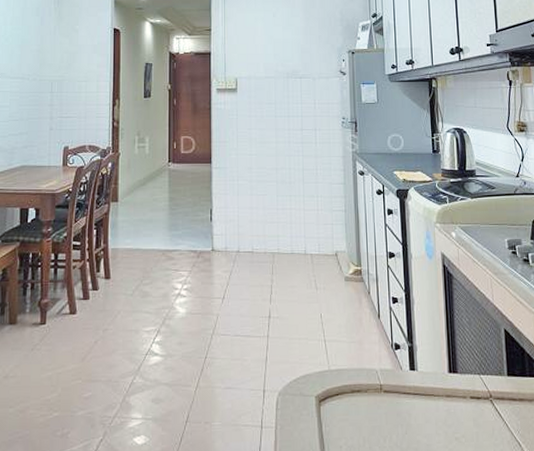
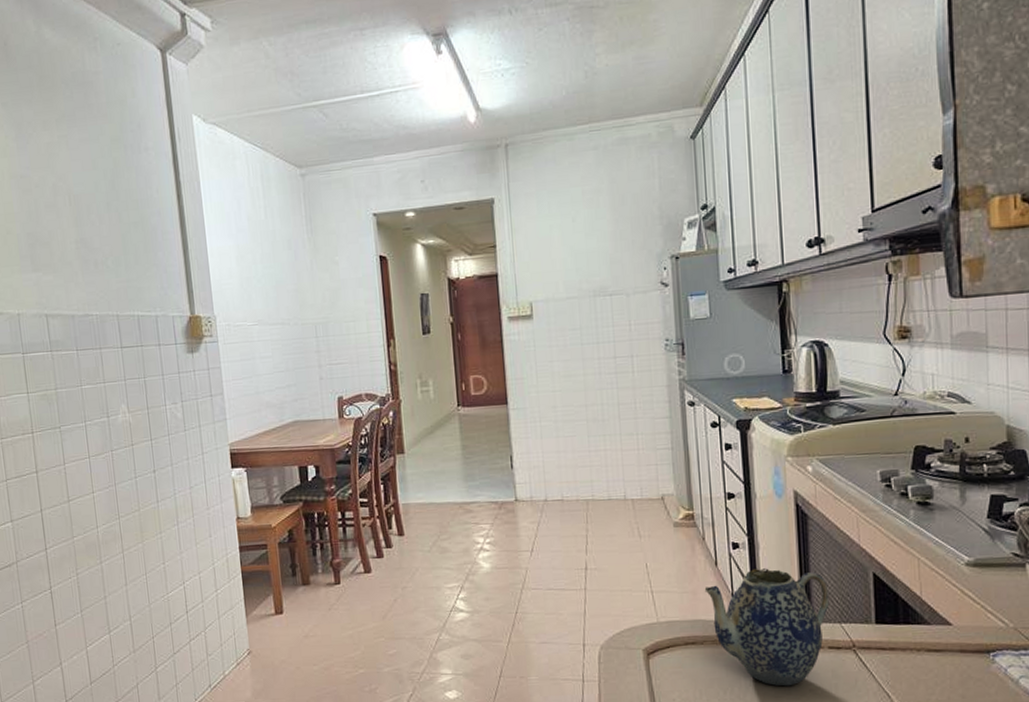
teapot: none [369,322,471,435] -> present [704,568,830,687]

